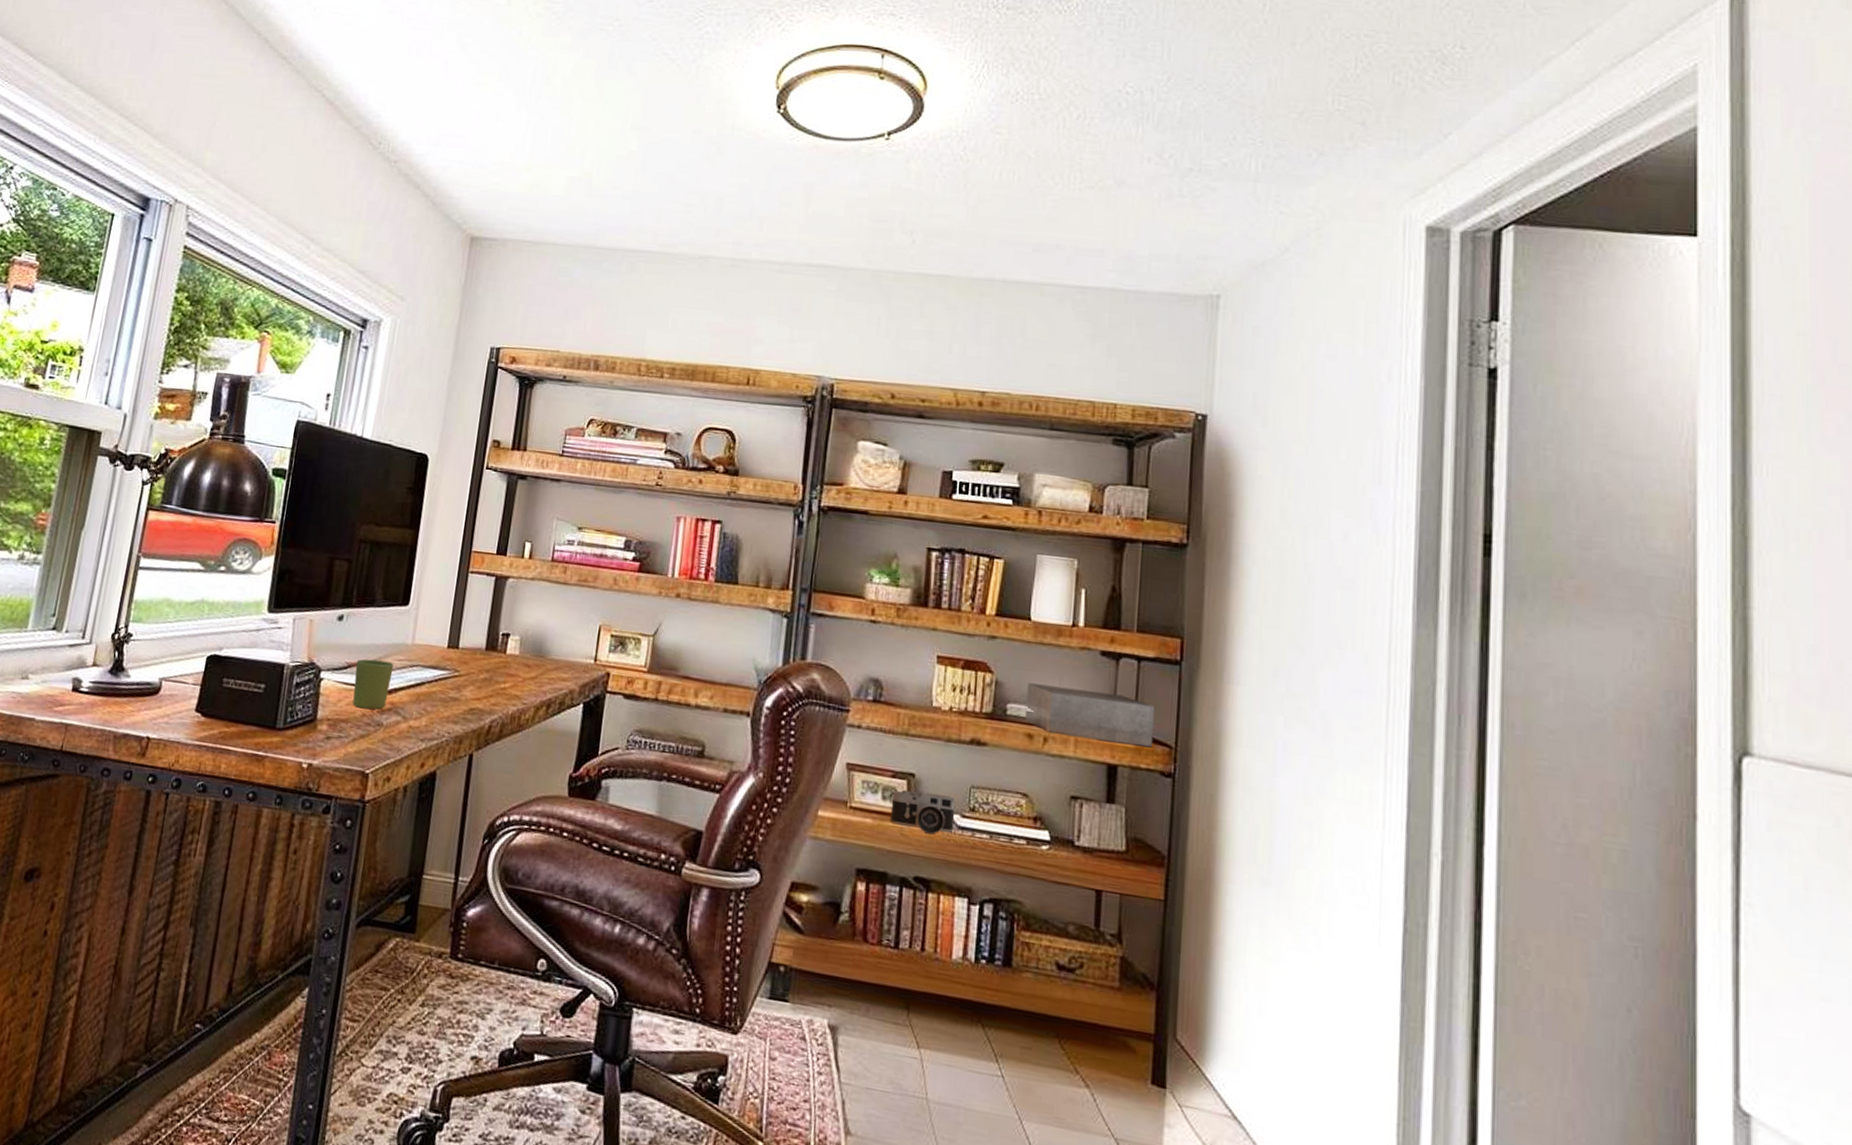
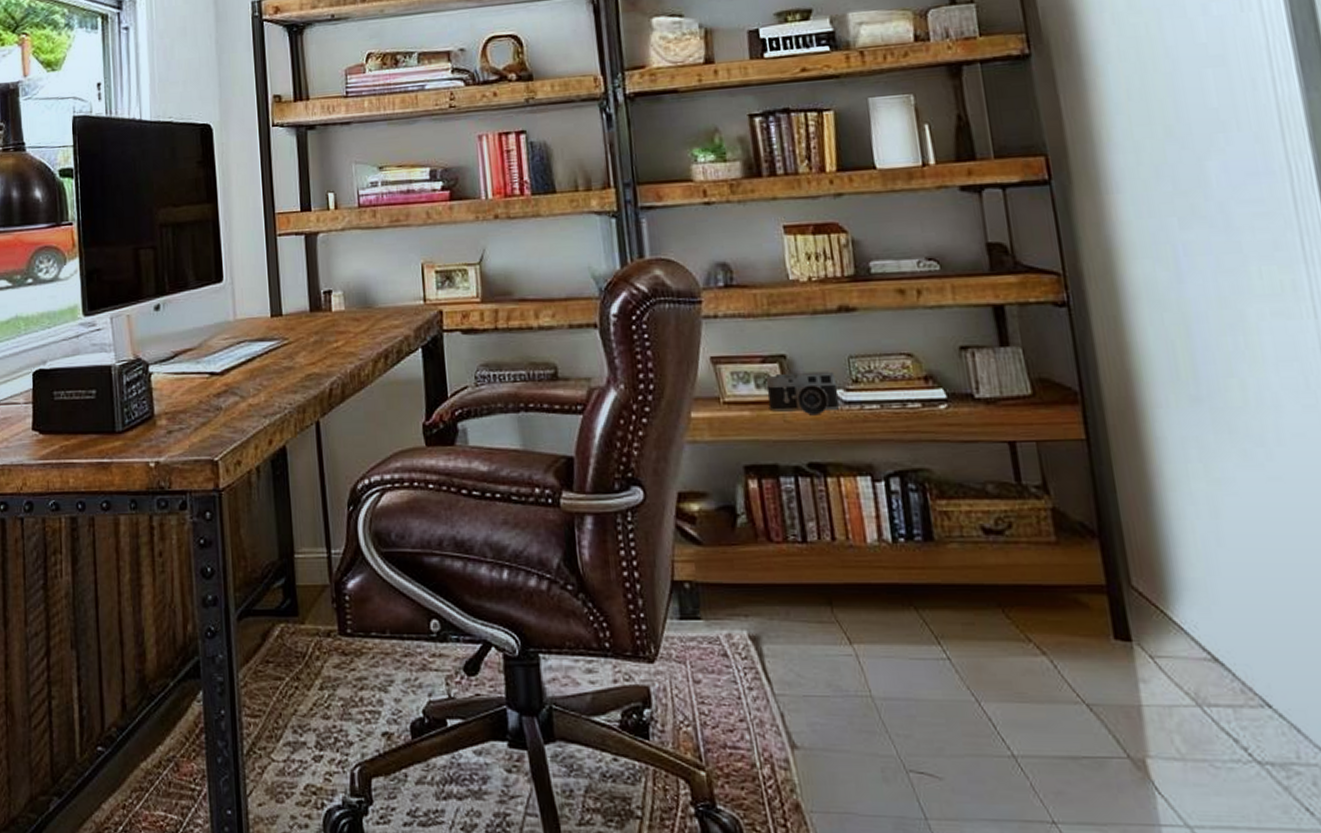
mug: present [352,658,394,710] -> none [182,343,221,396]
decorative box: present [1024,683,1155,748] -> none [887,228,1038,285]

